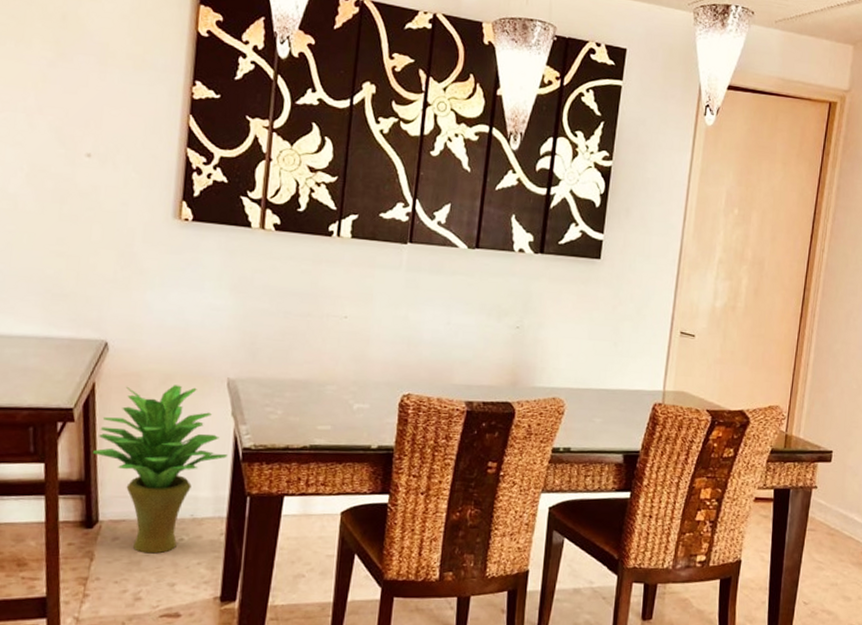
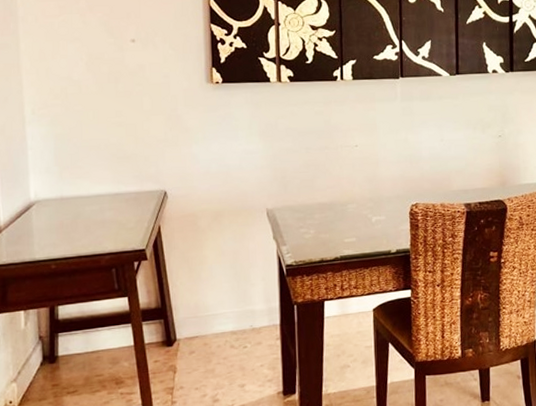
potted plant: present [92,385,228,554] -> none [165,219,274,362]

